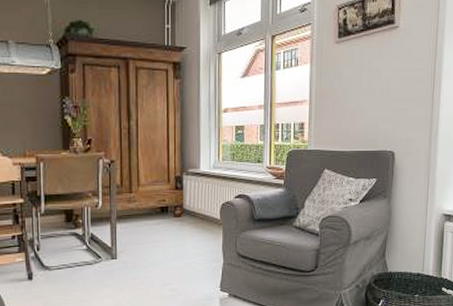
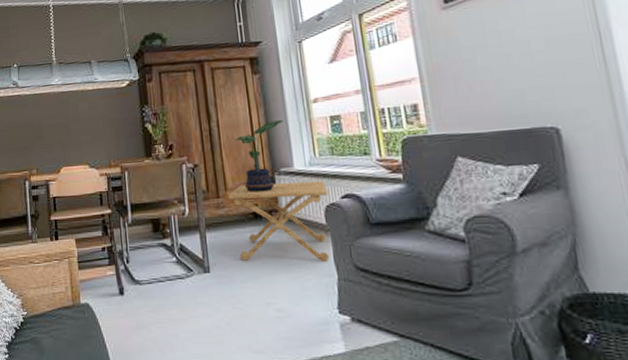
side table: none [140,181,225,251] -> present [228,181,329,263]
potted plant: none [151,126,196,189] -> present [235,120,283,193]

